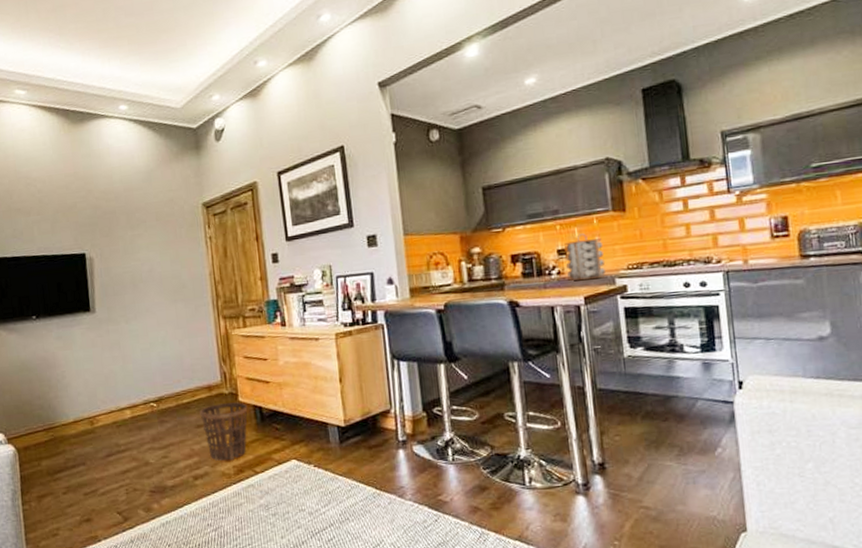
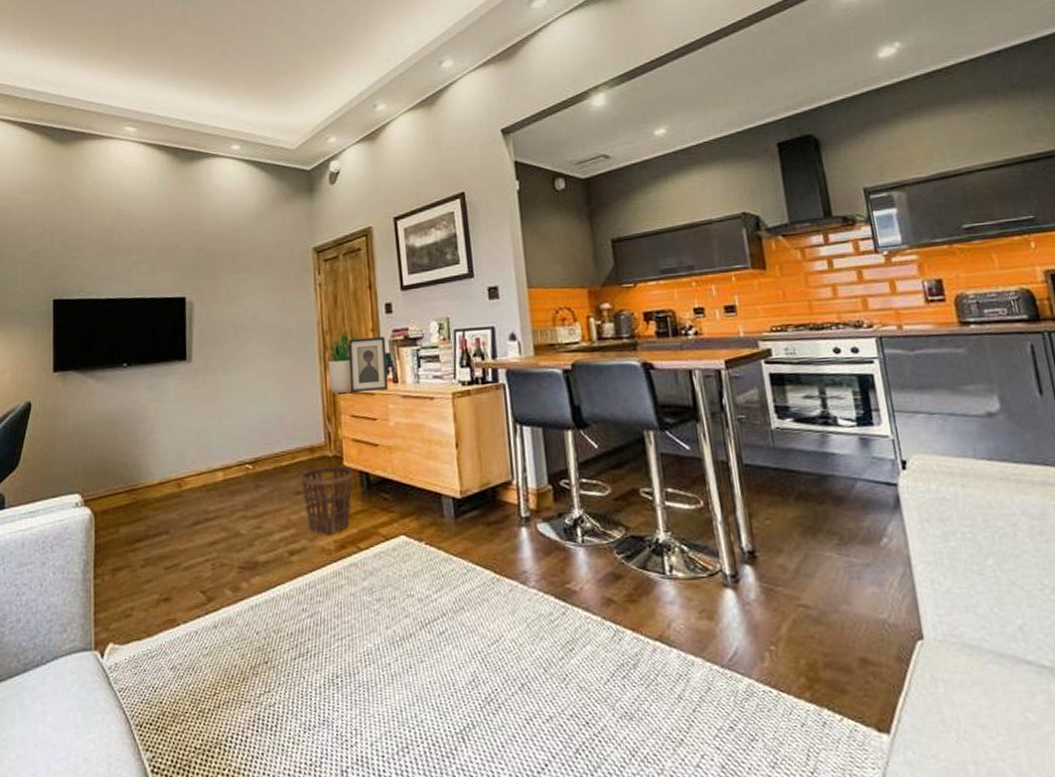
planter: none [220,278,247,338] -> present [328,328,357,394]
picture frame: none [239,284,278,337] -> present [348,336,389,393]
spice rack: present [563,233,606,282] -> none [700,291,748,343]

